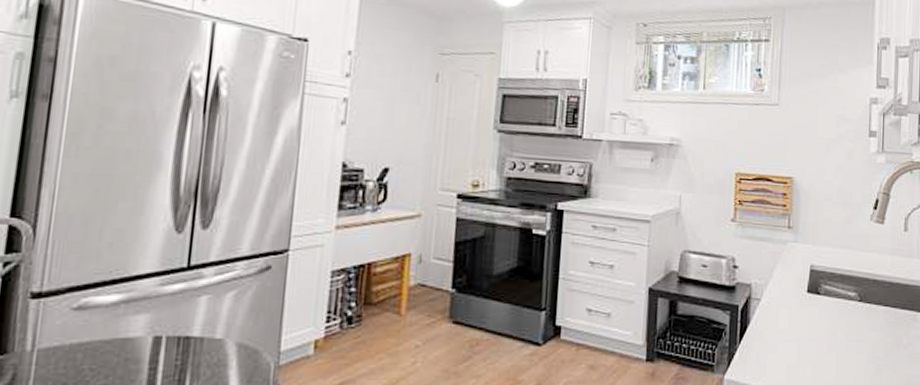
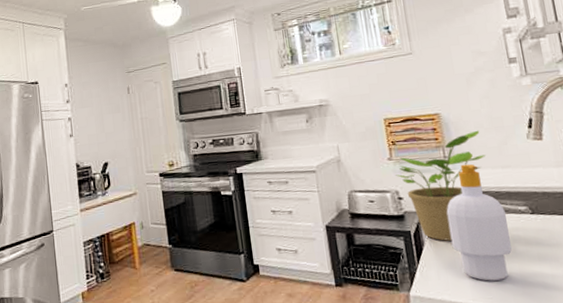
potted plant: none [735,203,828,321] -> present [395,130,485,241]
soap bottle: none [777,238,835,370] -> present [446,164,512,281]

